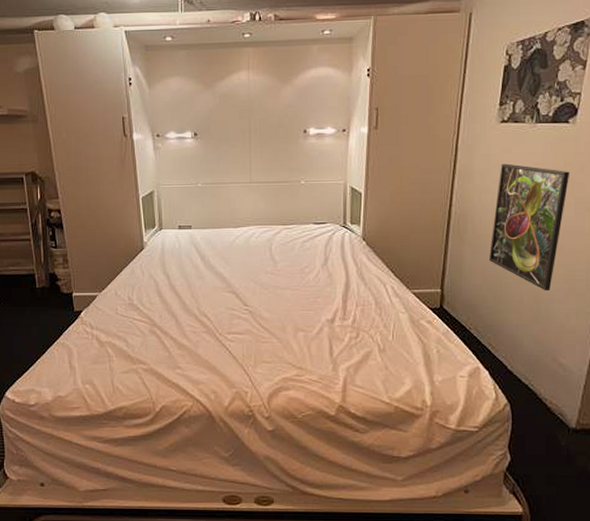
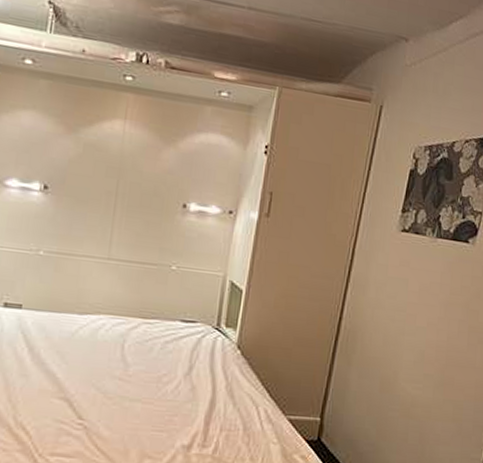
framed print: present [488,163,570,291] -> none [375,277,466,430]

